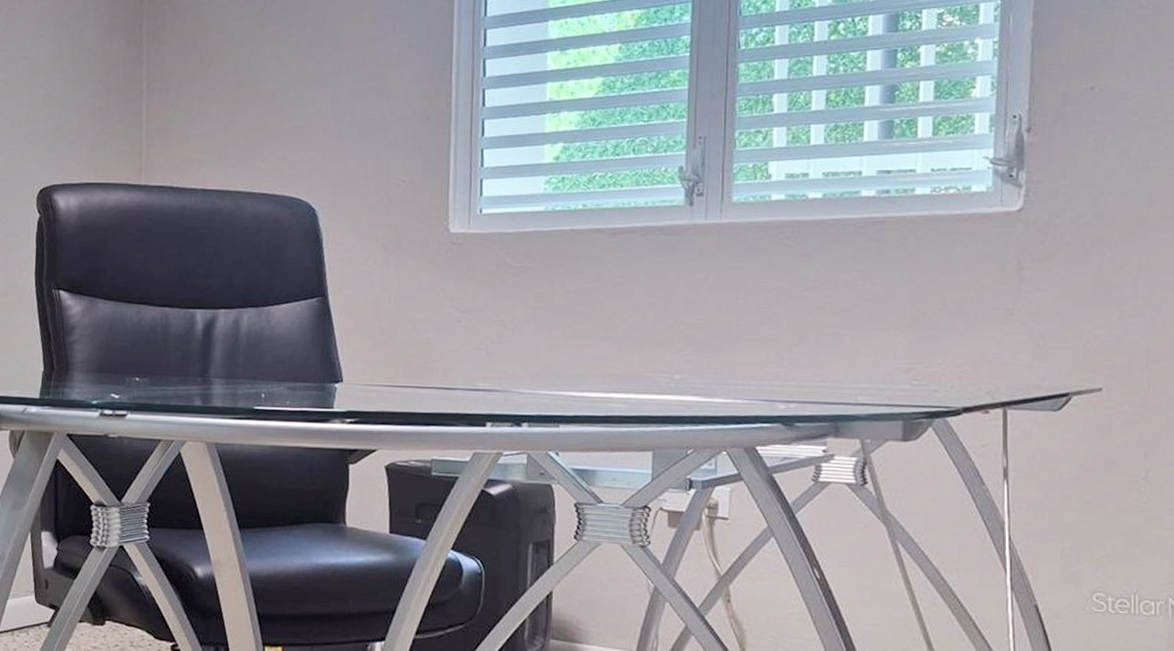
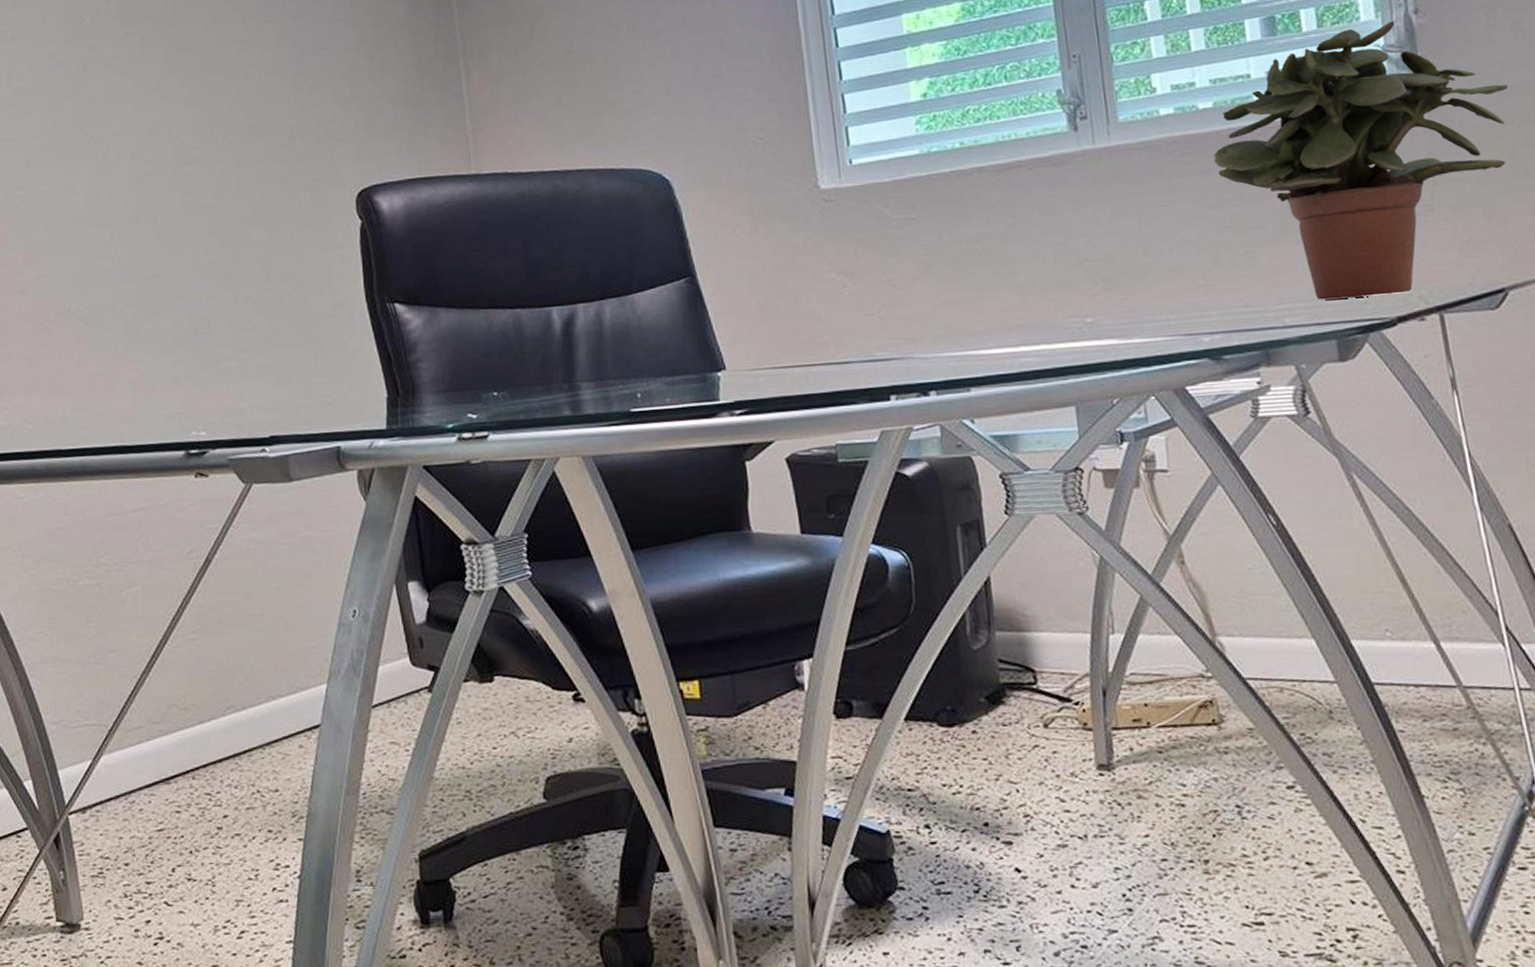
potted plant: none [815,136,1104,387] -> present [1213,20,1508,300]

